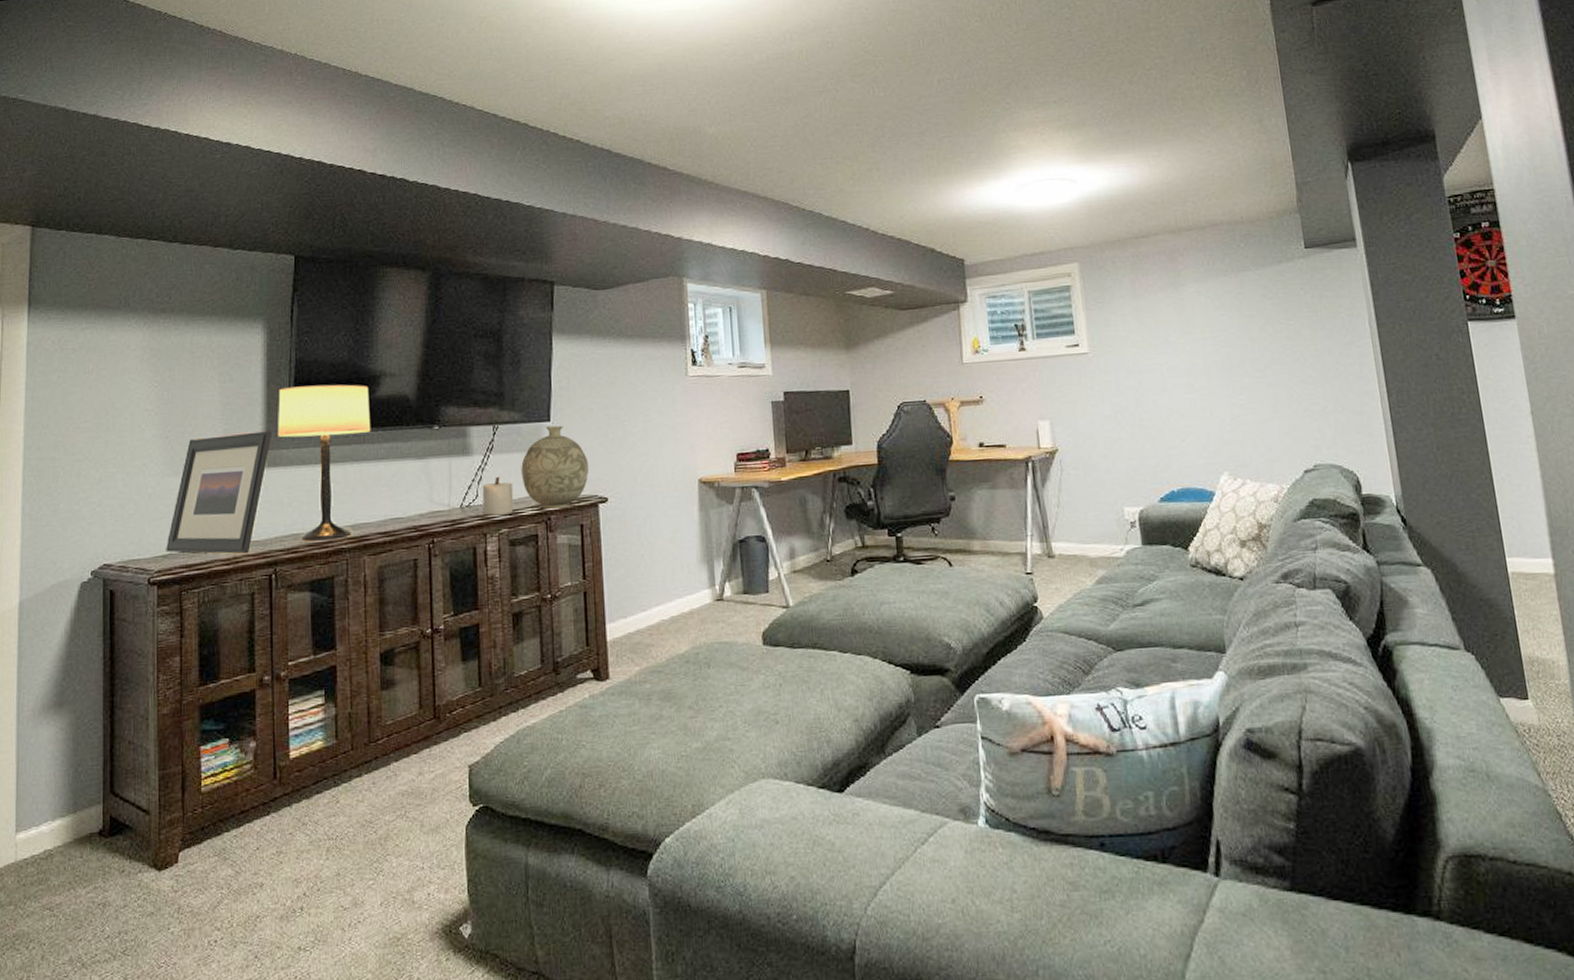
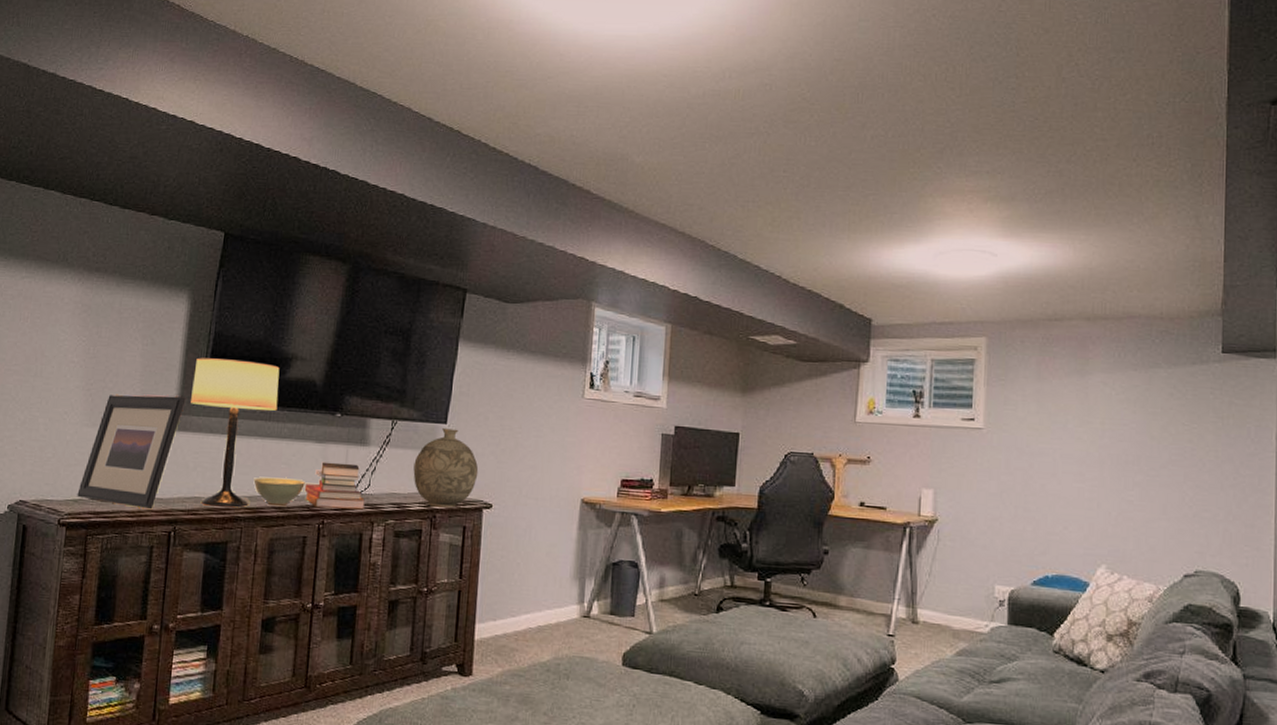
bowl: none [354,500,409,532] -> present [253,477,305,507]
books: none [409,475,475,528] -> present [304,462,365,510]
candle: present [482,477,514,516] -> none [373,470,405,507]

